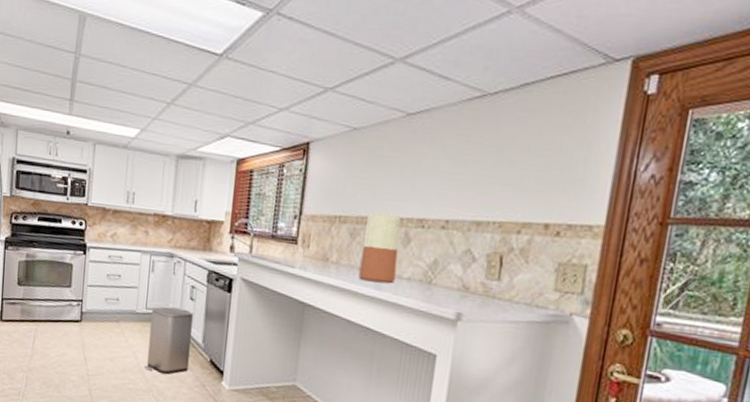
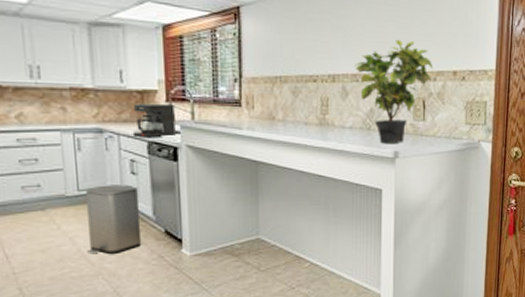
coffee maker: none [196,232,236,268] -> present [132,103,176,138]
vase: present [359,213,401,284] -> none [305,71,339,134]
potted plant: none [422,182,519,304] -> present [355,39,433,144]

